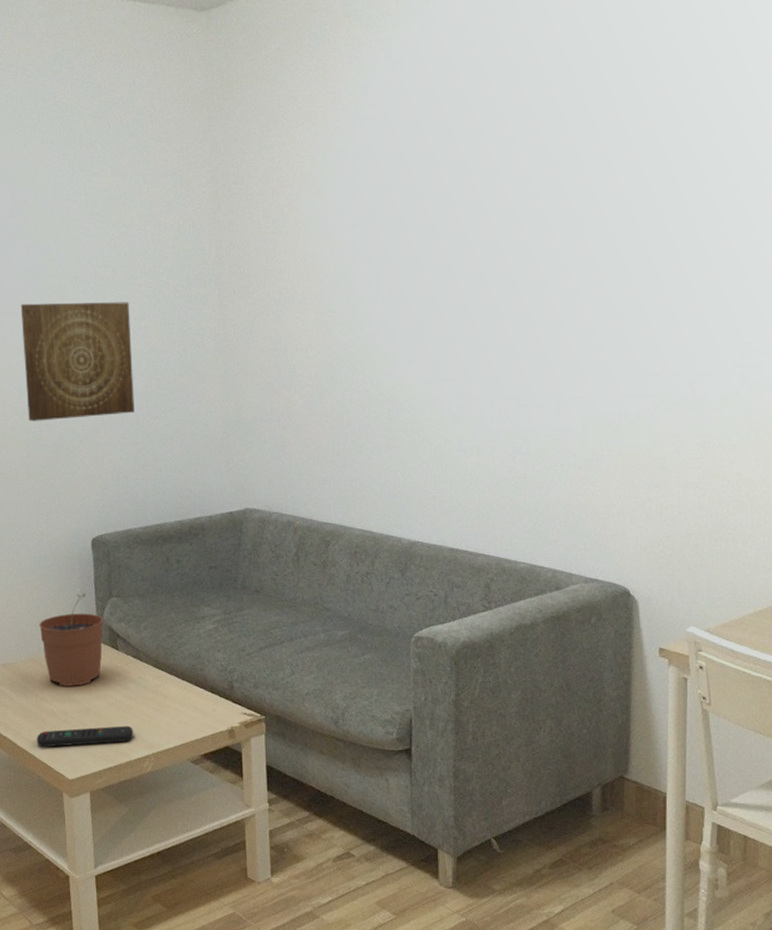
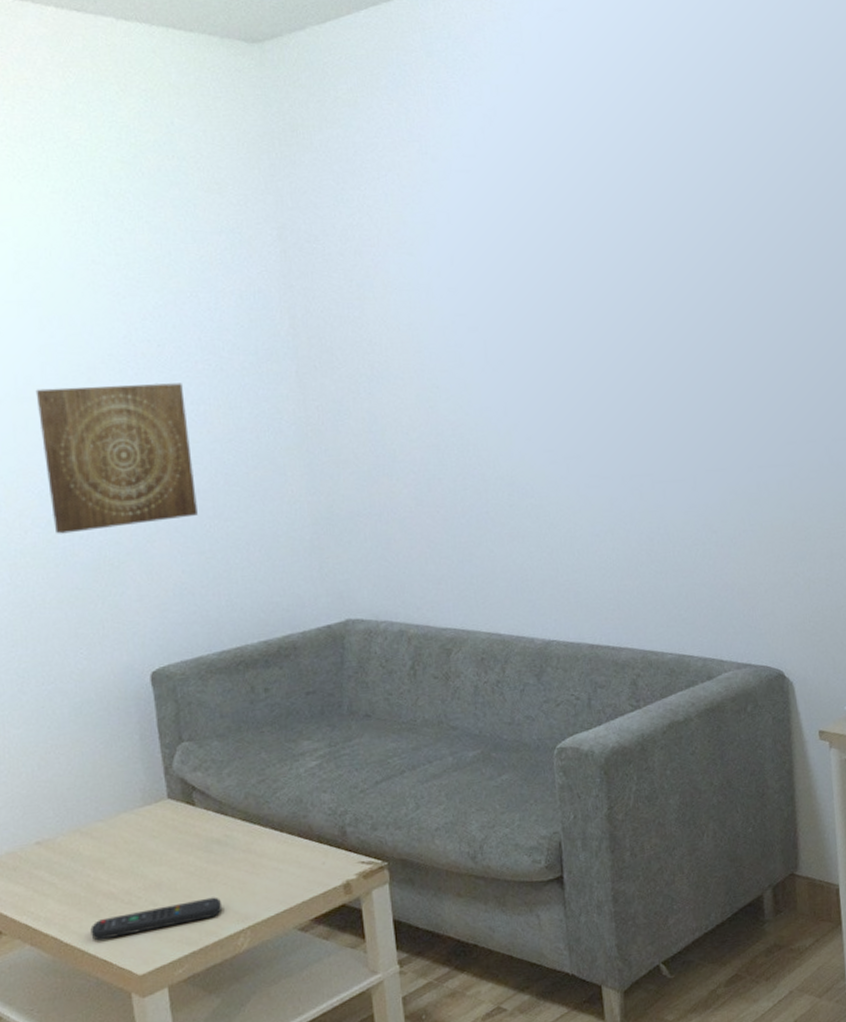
plant pot: present [39,593,104,686] -> none [85,740,174,860]

